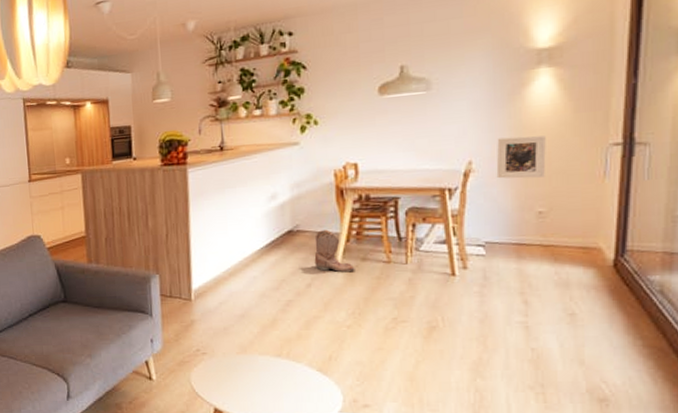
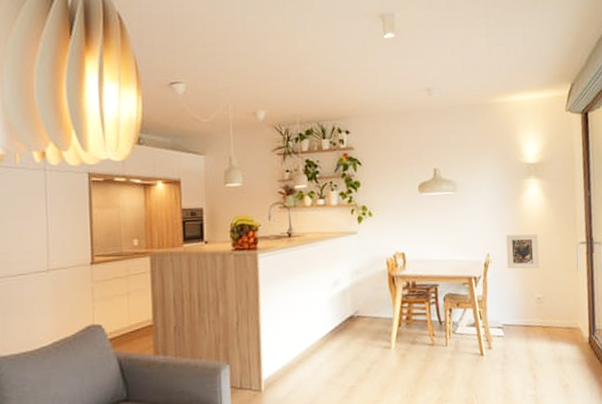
boots: present [314,229,355,273] -> none [372,315,407,356]

